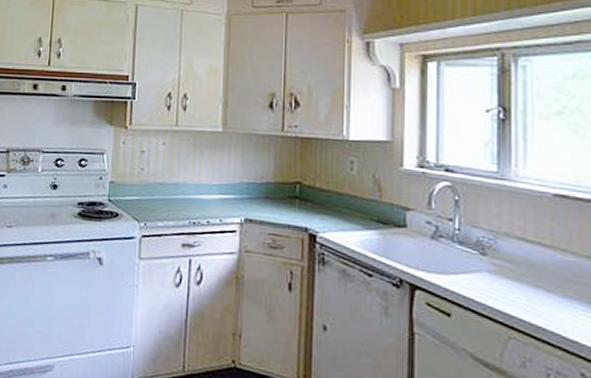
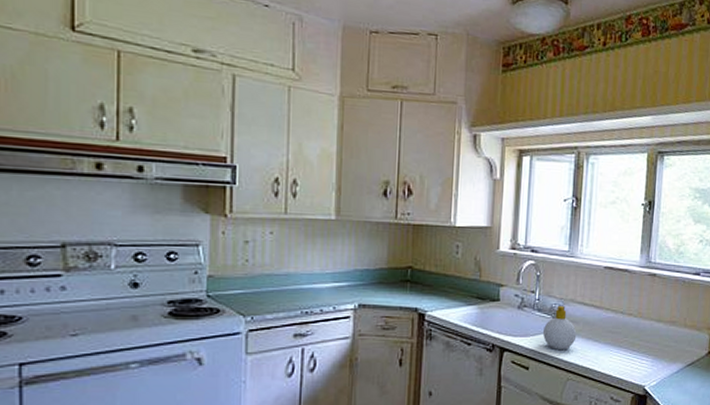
soap bottle: none [469,239,518,299] -> present [543,305,577,351]

